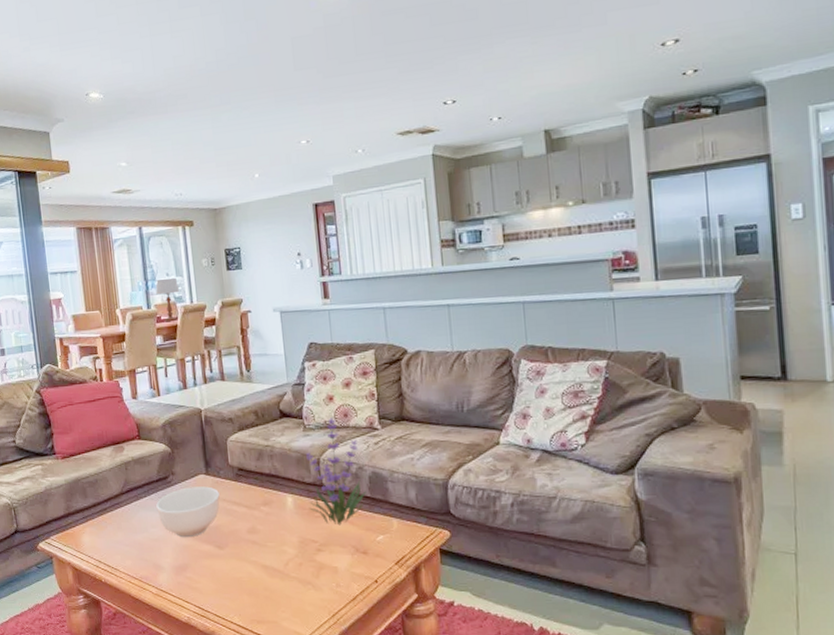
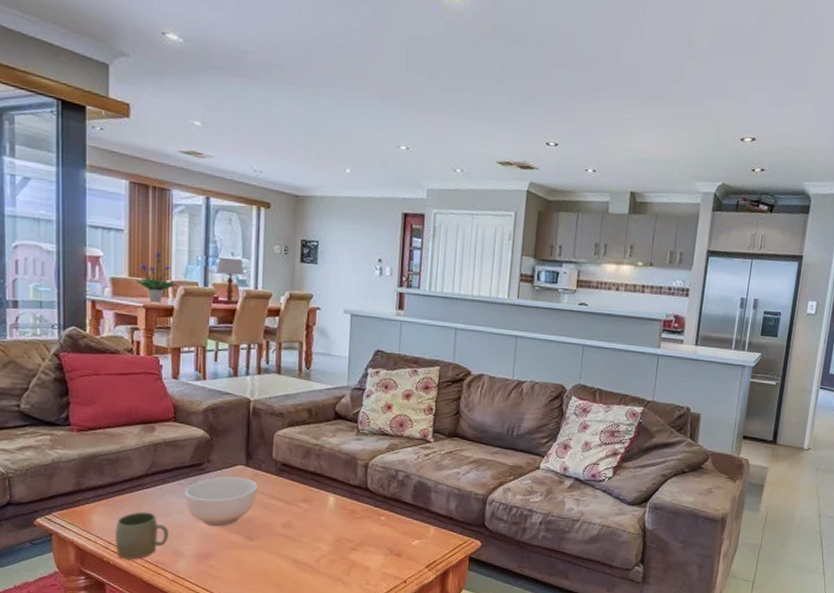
potted plant: none [91,284,126,331] -> present [135,250,177,303]
mug: none [102,529,148,576] -> present [115,511,168,560]
plant: present [306,418,366,526] -> none [350,426,409,528]

